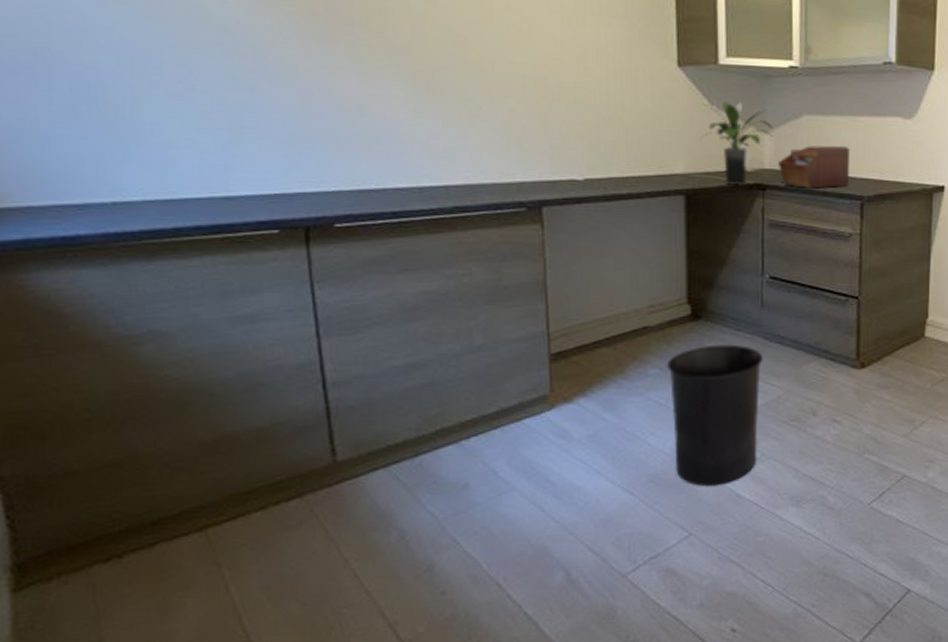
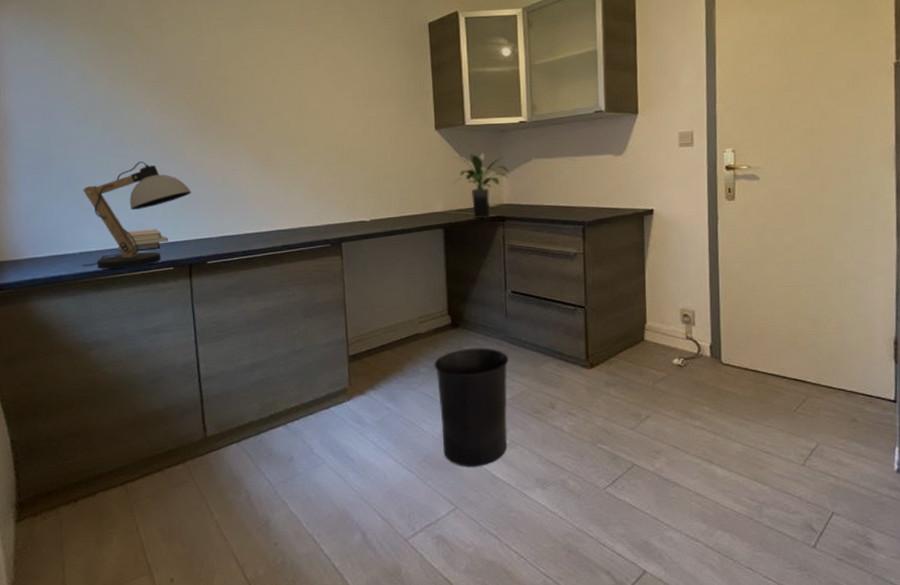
desk lamp: none [114,72,308,230] -> present [82,161,192,270]
books: none [181,173,270,205] -> present [117,229,169,252]
sewing box: present [777,144,849,189] -> none [513,181,572,218]

